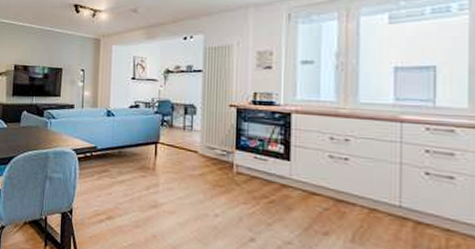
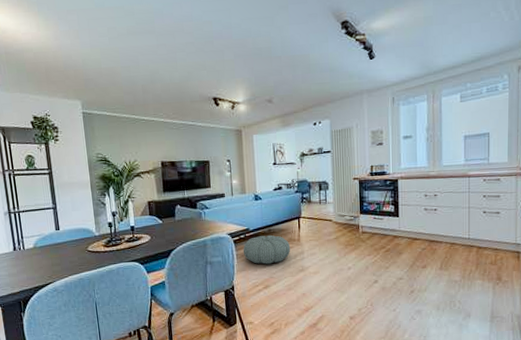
pouf: none [88,157,143,192] -> present [243,235,291,264]

